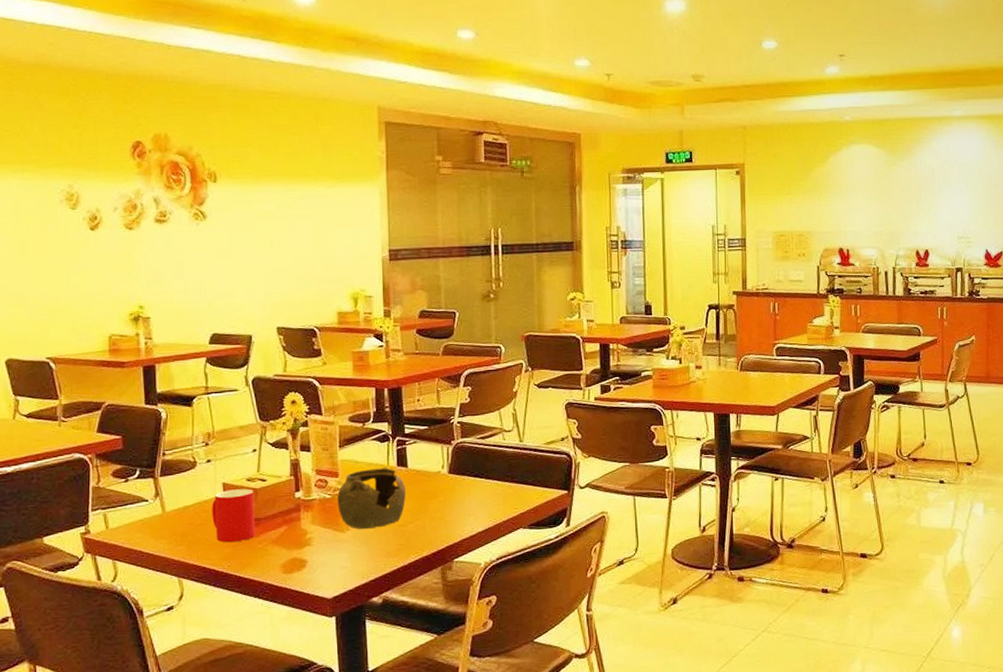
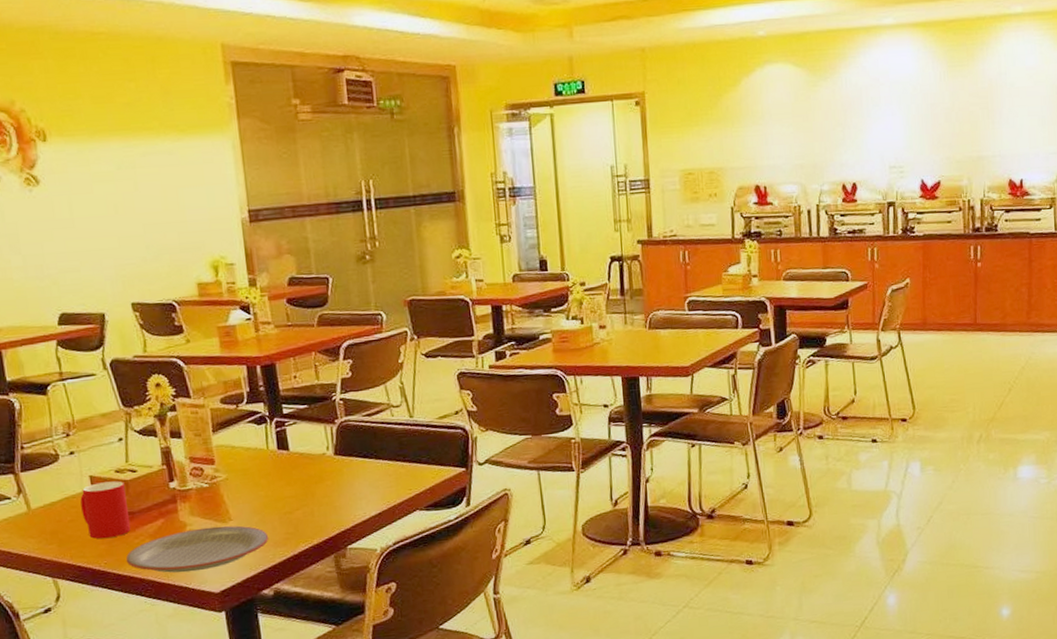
plate: none [248,535,382,578] -> present [126,525,269,573]
teapot: present [337,467,406,530] -> none [215,451,290,519]

